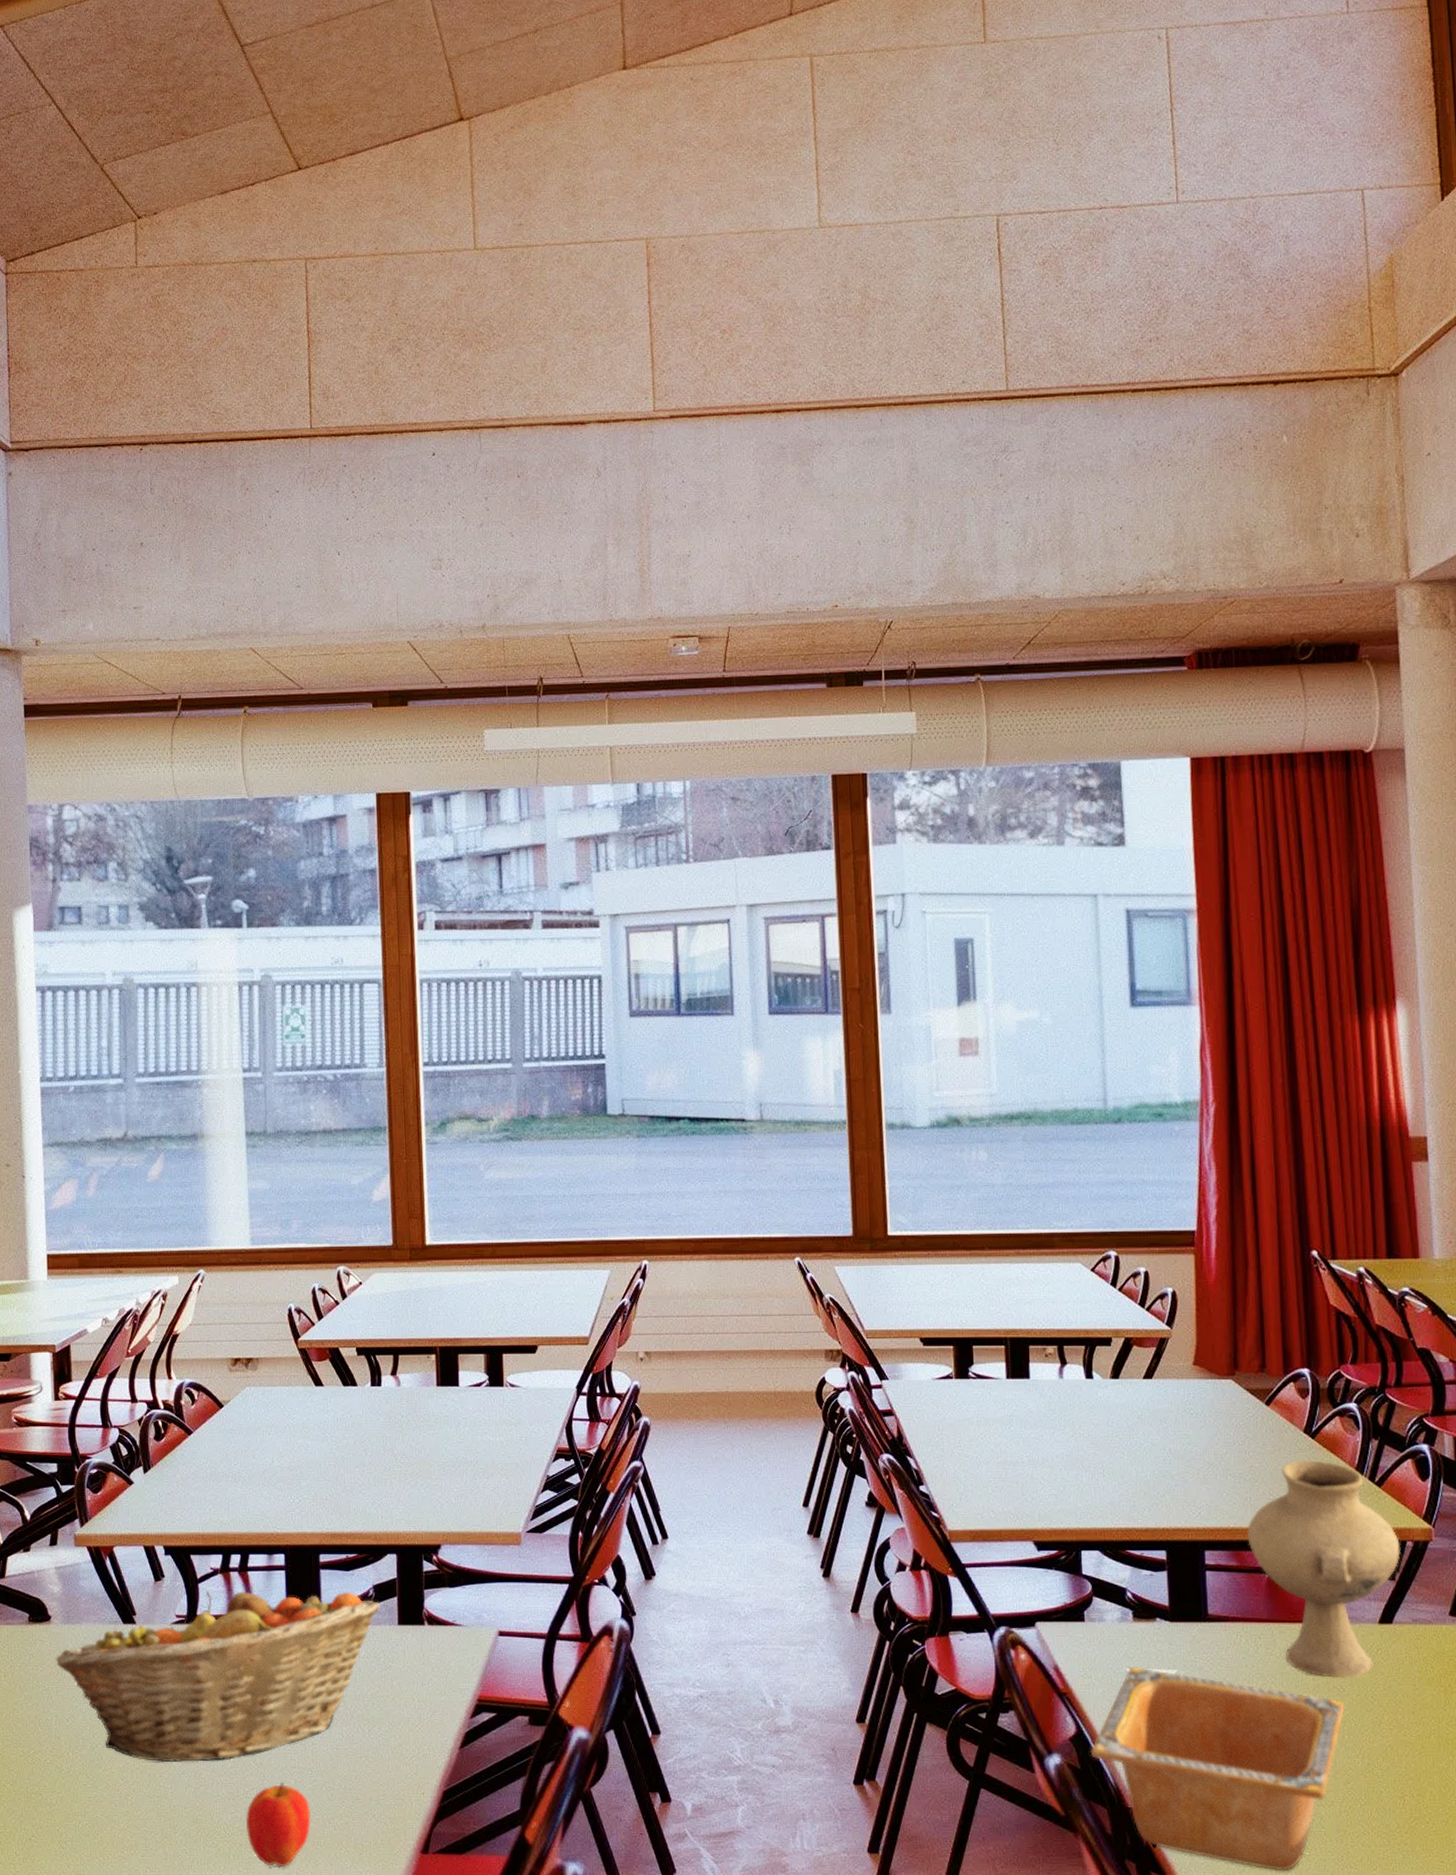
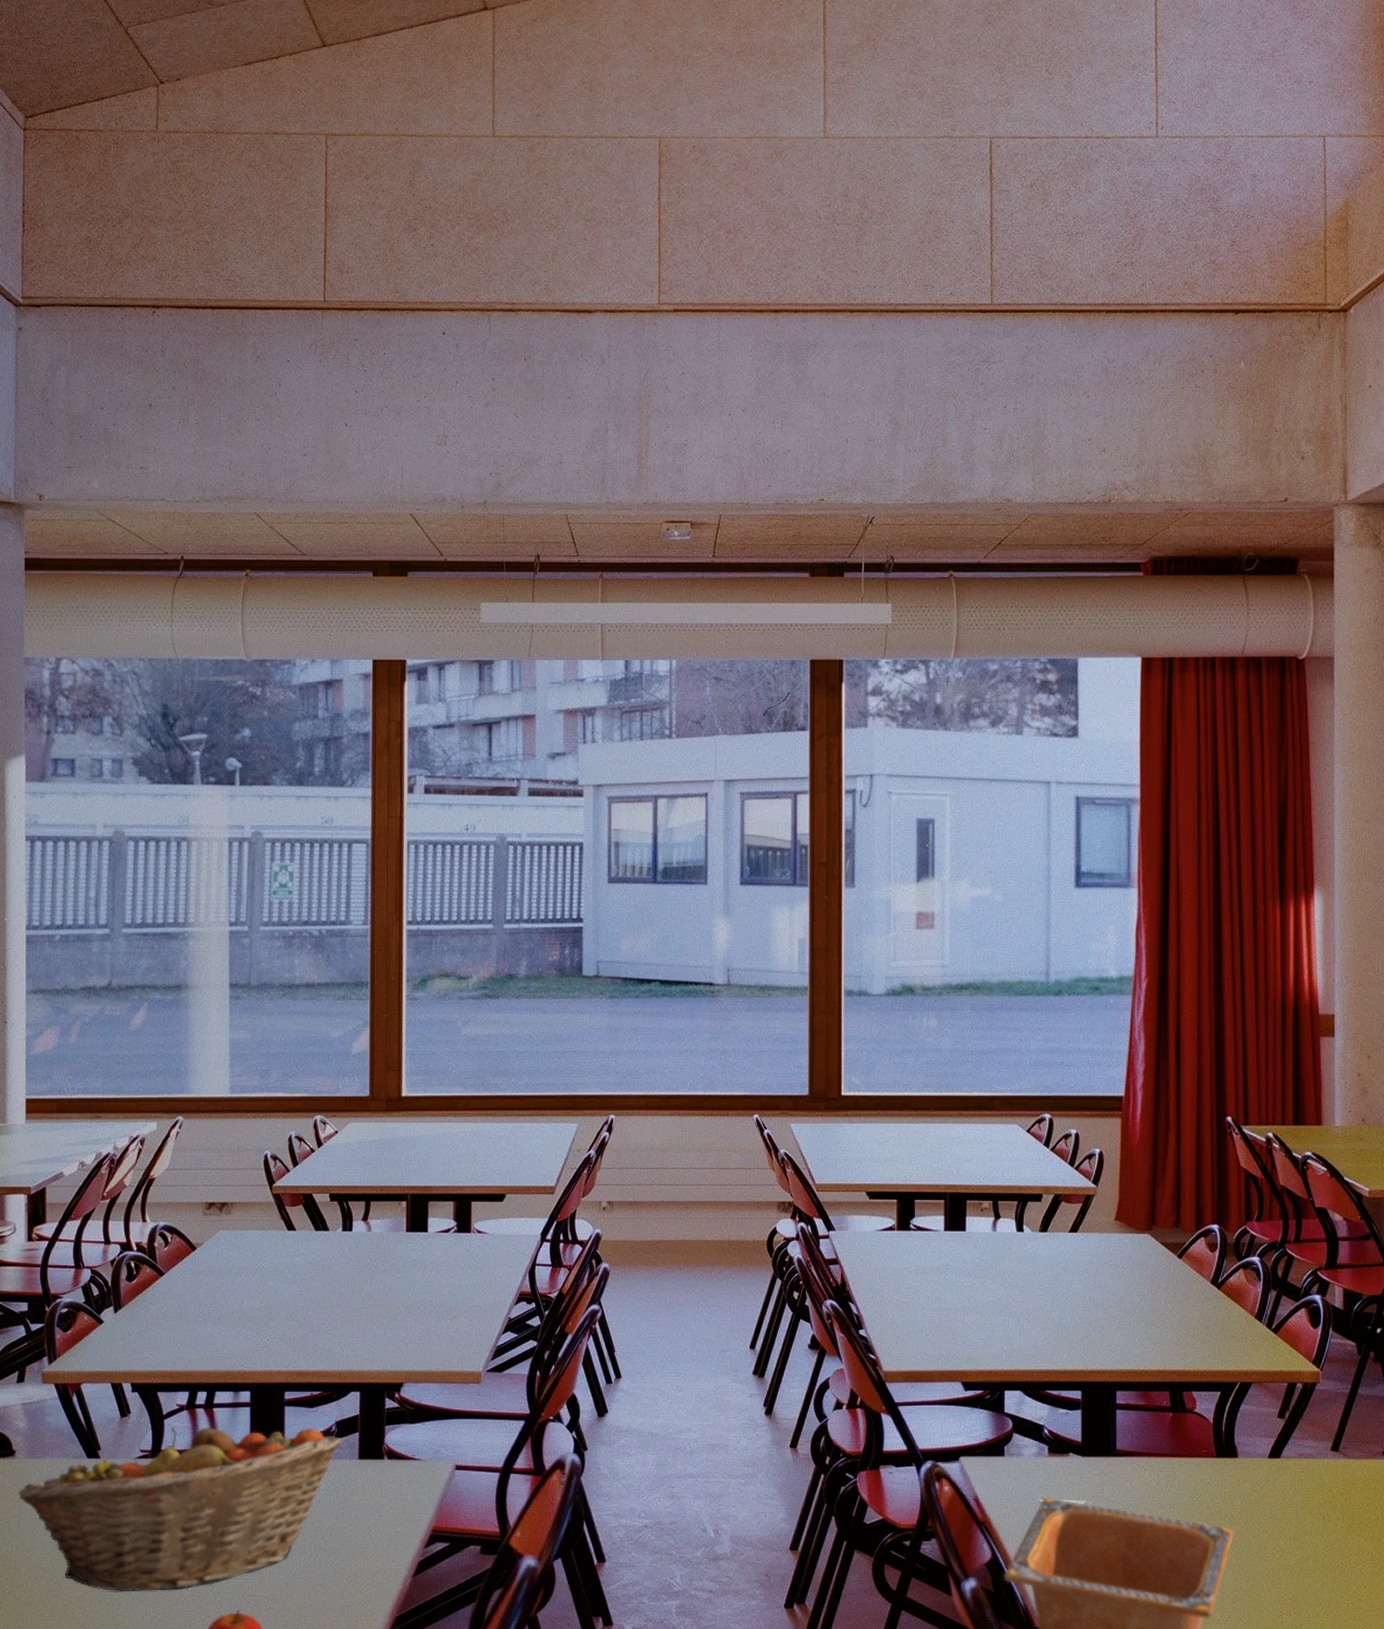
vase: present [1246,1459,1400,1678] -> none [1154,1308,1291,1507]

